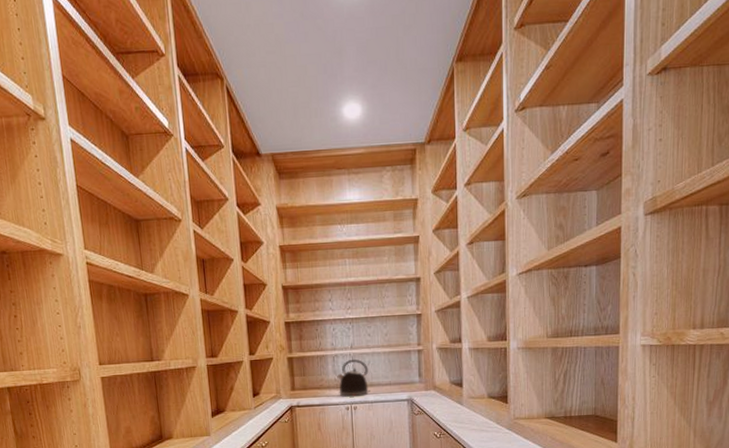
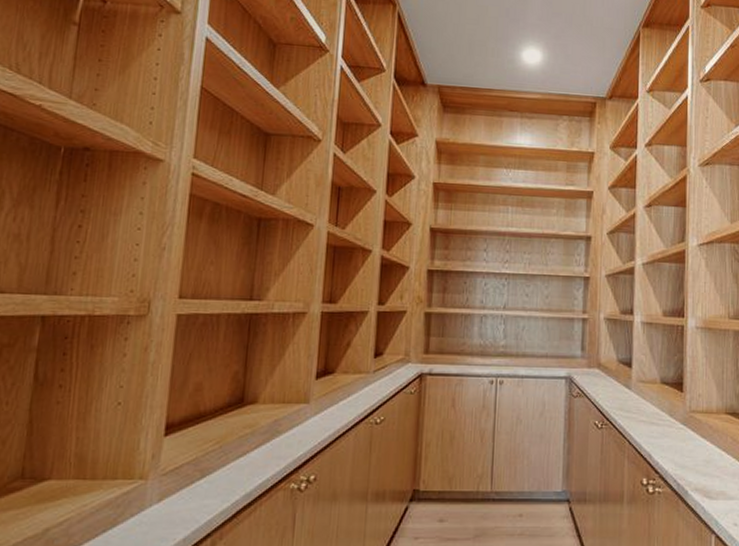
kettle: present [337,359,371,398] -> none [483,321,522,370]

